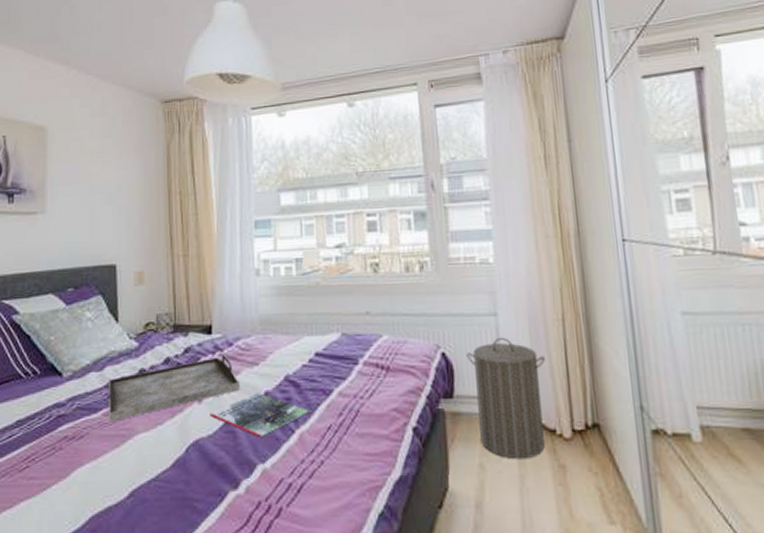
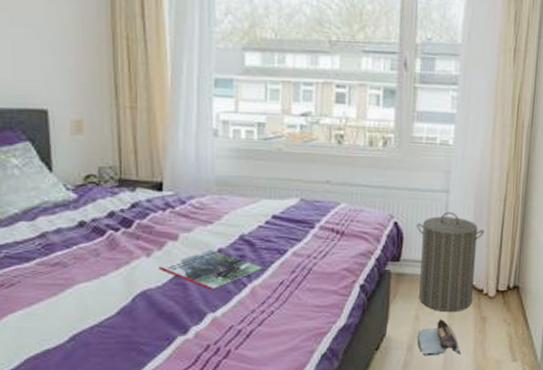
serving tray: present [109,354,240,423] -> none [42,211,192,272]
shoe: none [485,467,541,517] -> present [417,318,461,356]

